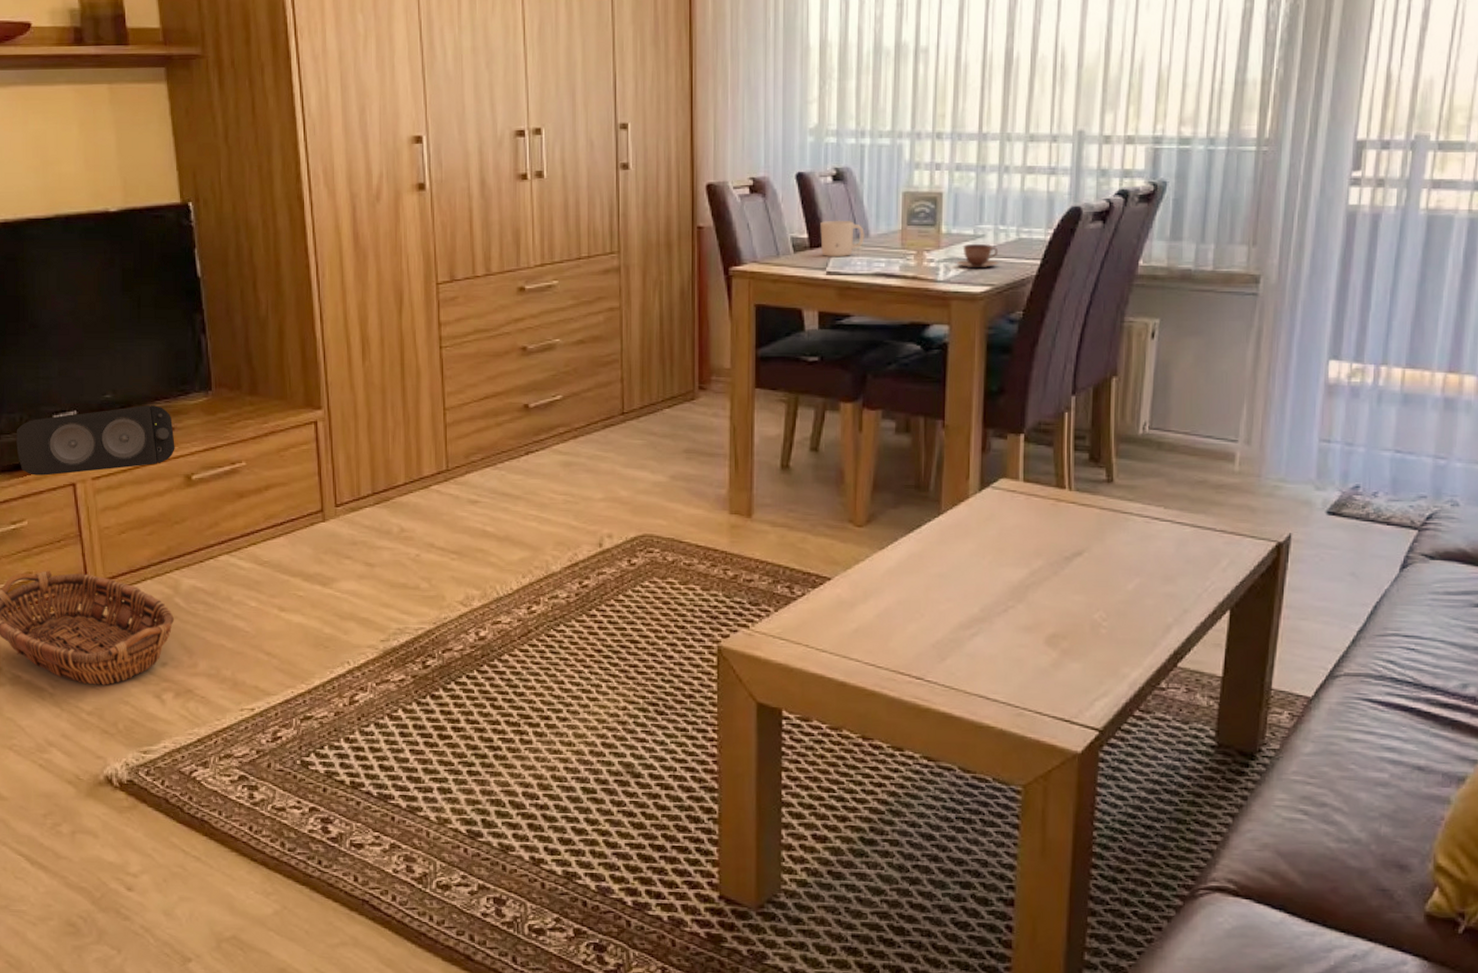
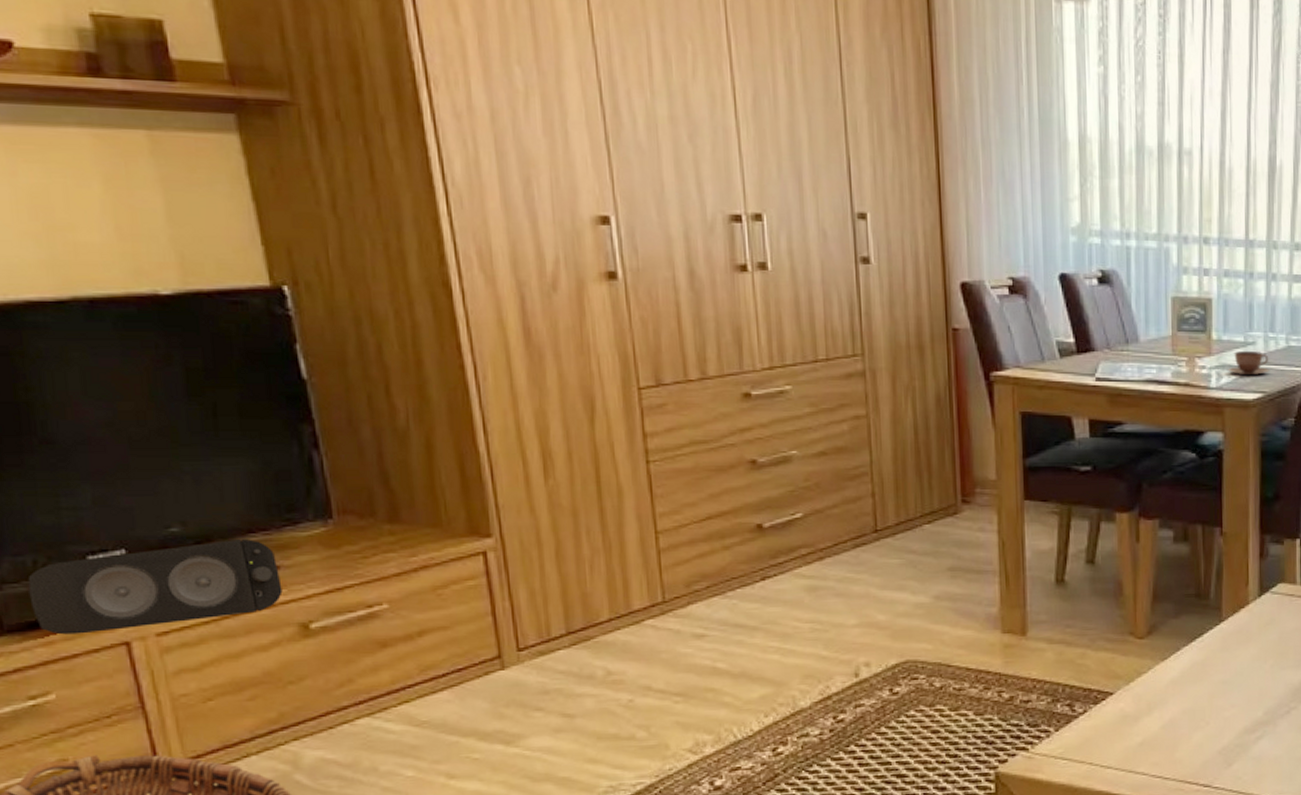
mug: present [820,220,864,256] -> none [1087,324,1134,362]

